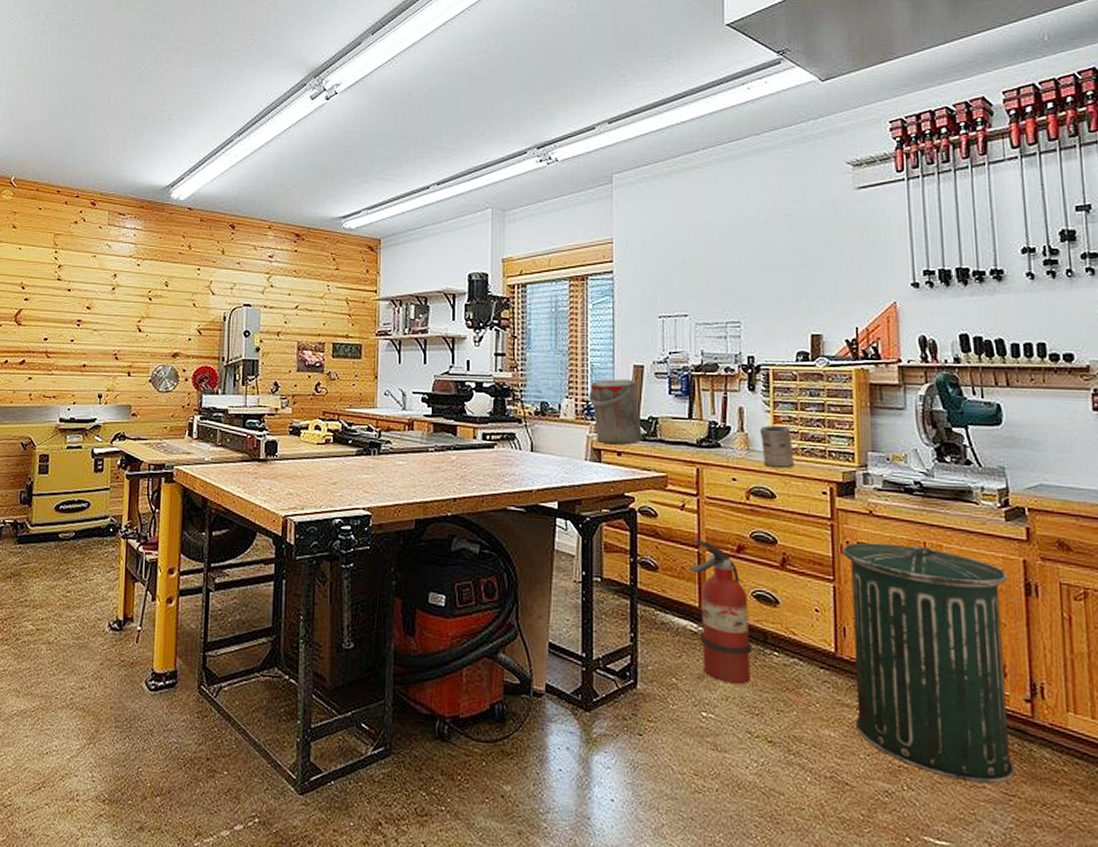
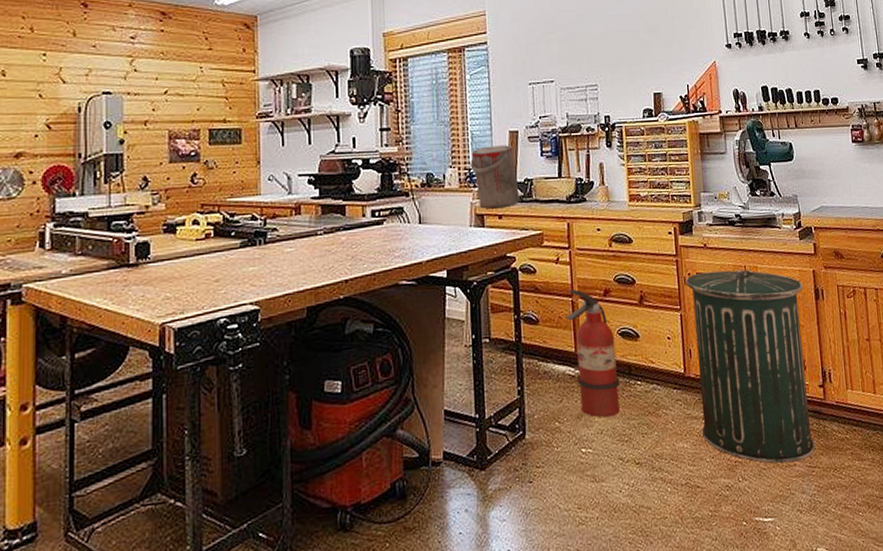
paint can: present [759,426,795,469] -> none [617,177,646,216]

